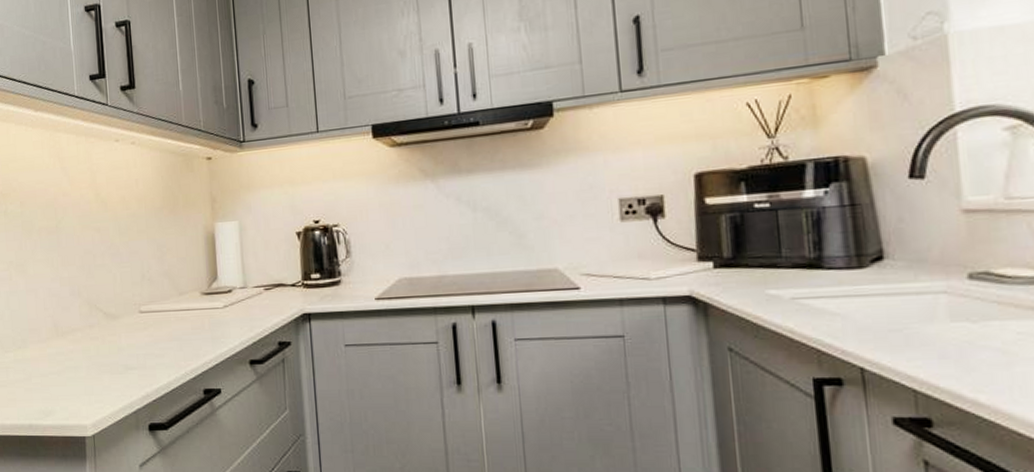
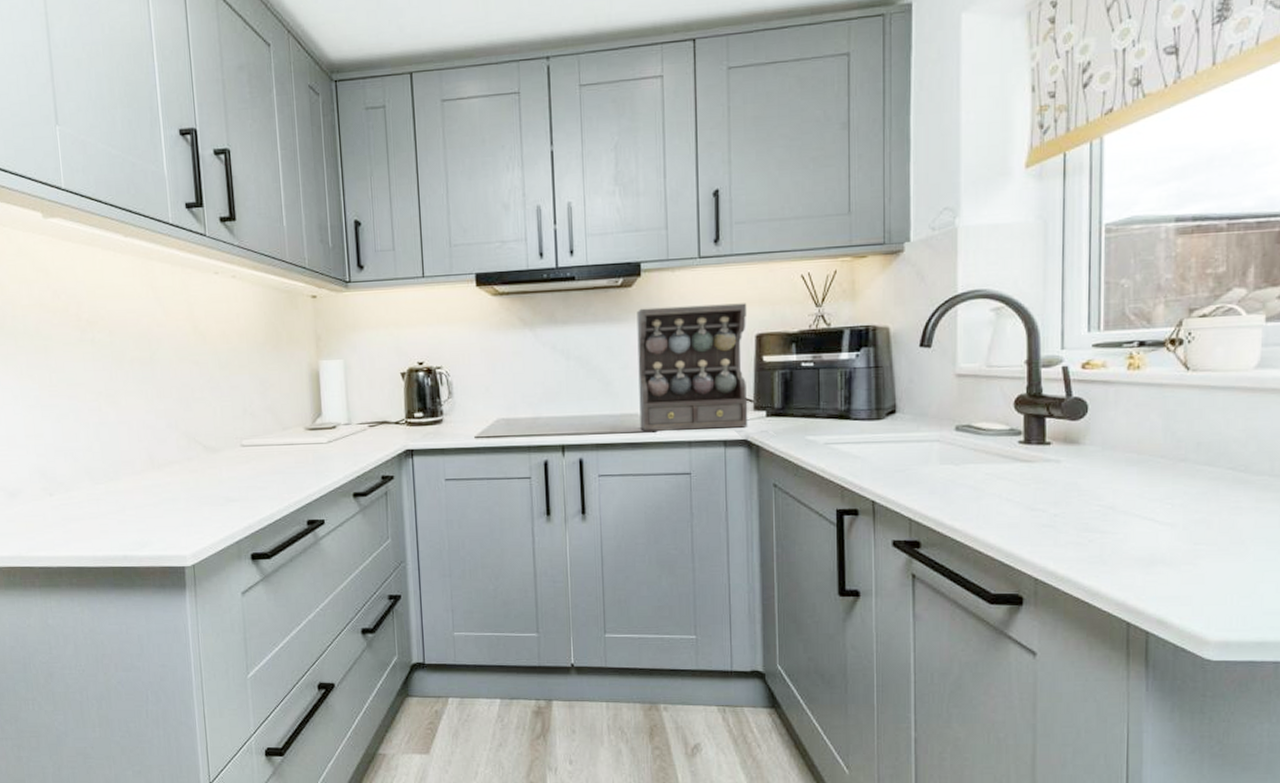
spice rack: none [550,138,692,289] -> present [636,303,748,431]

